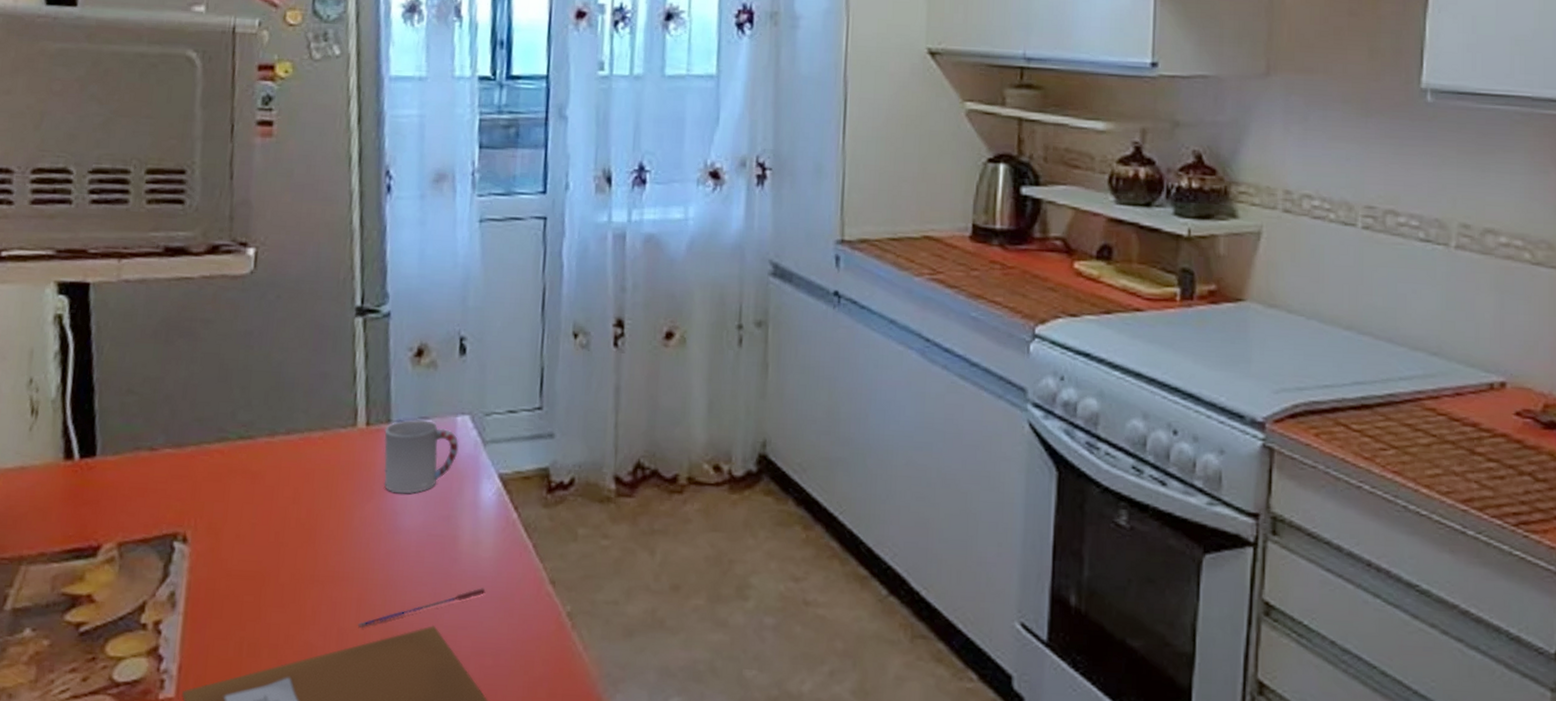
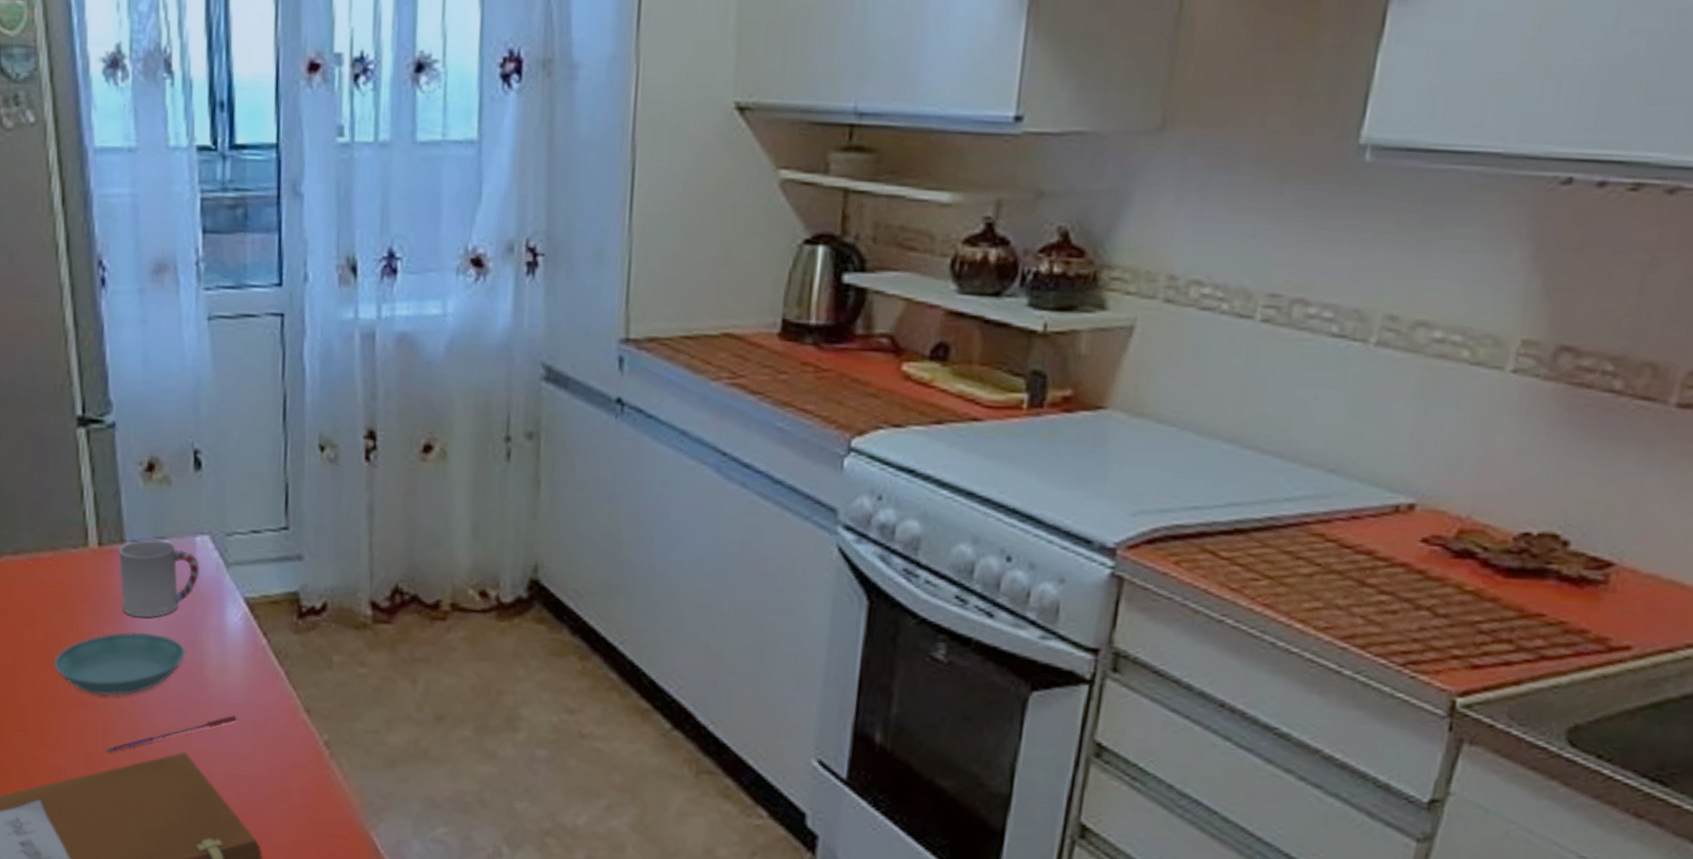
saucer: none [315,507,441,571] -> present [54,631,186,697]

